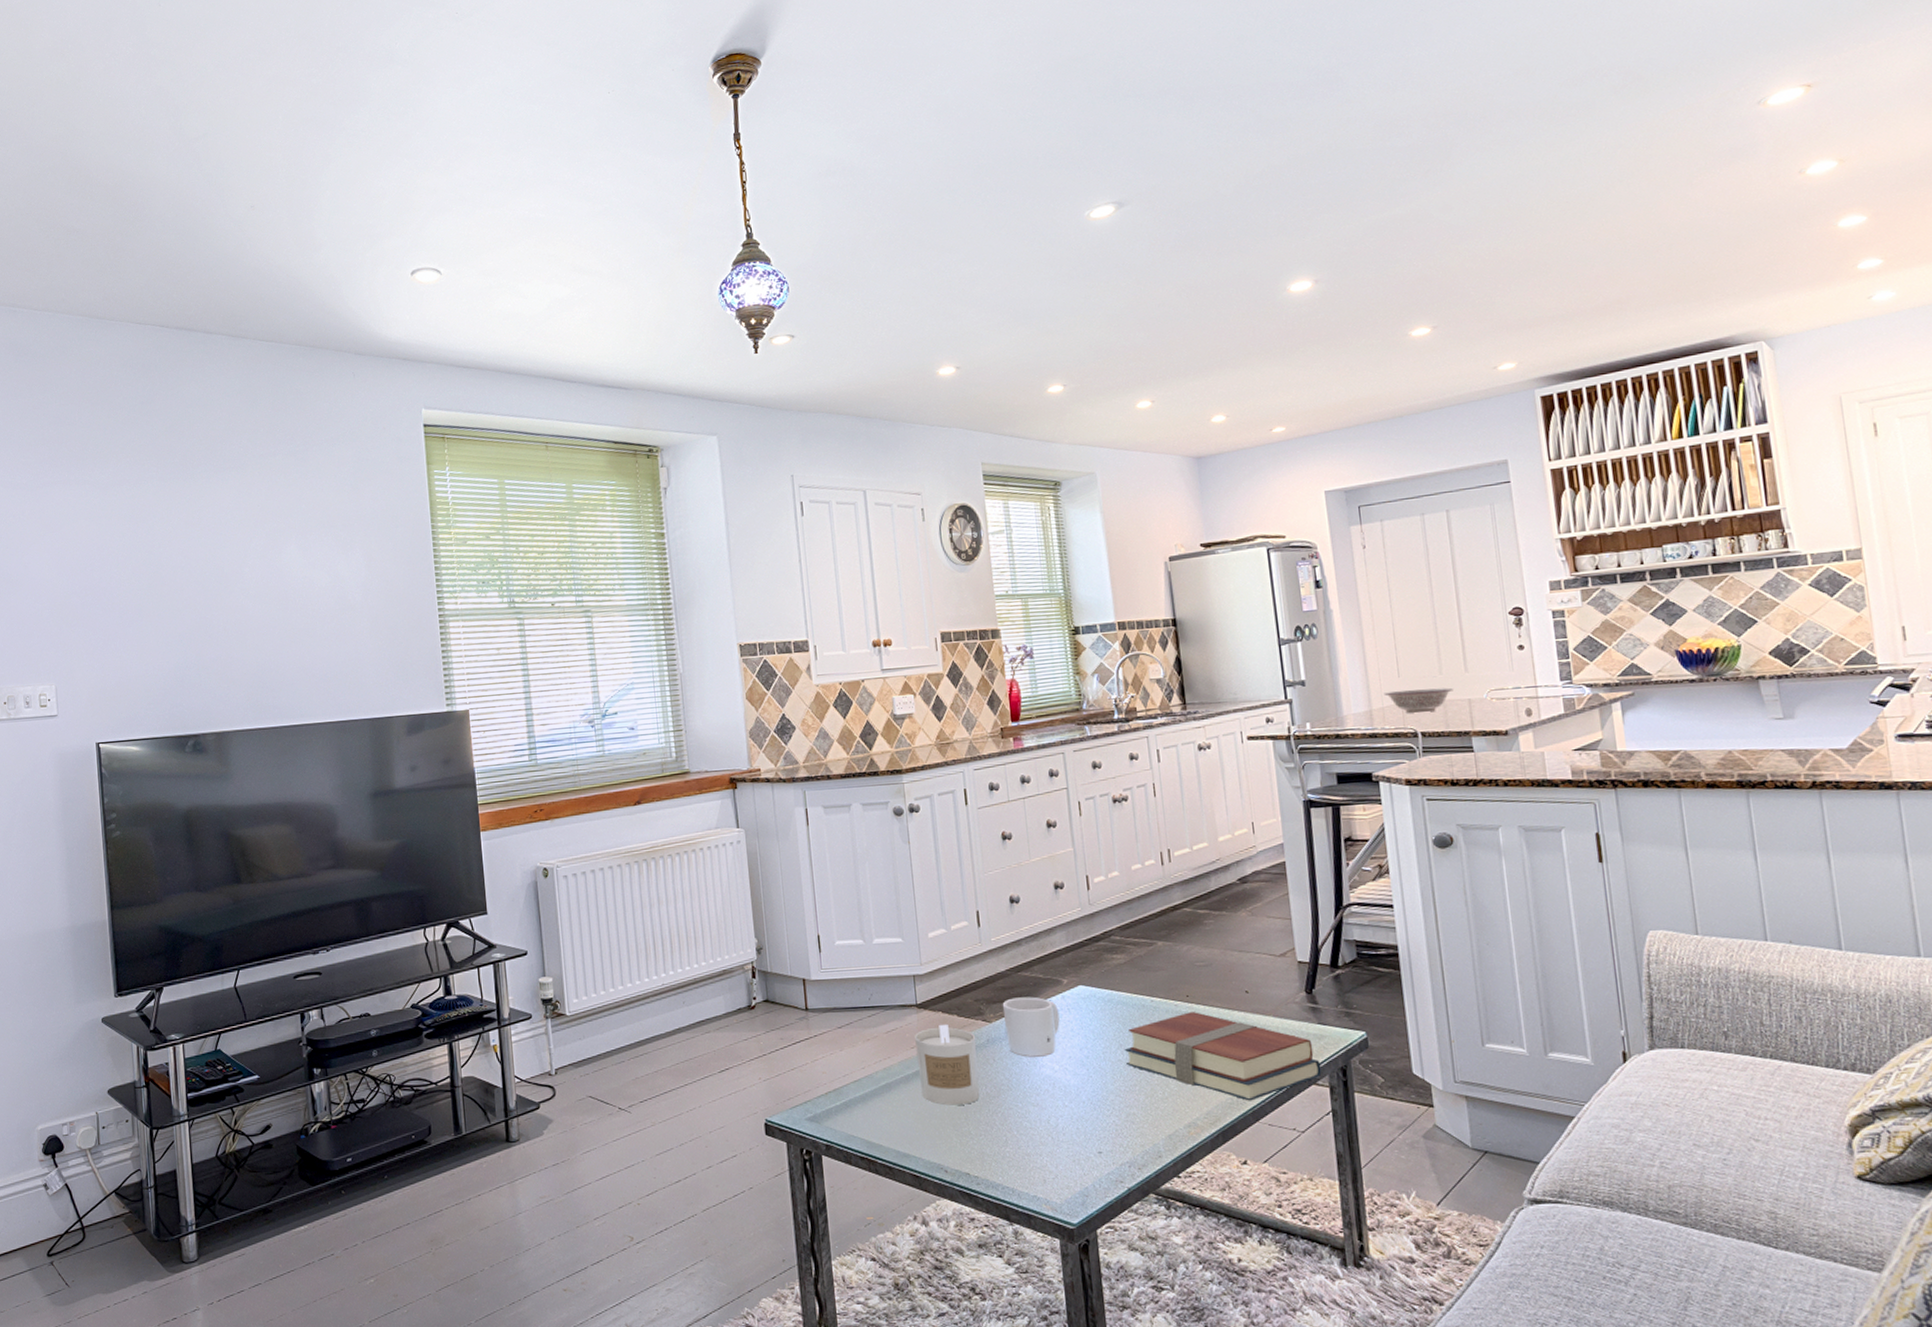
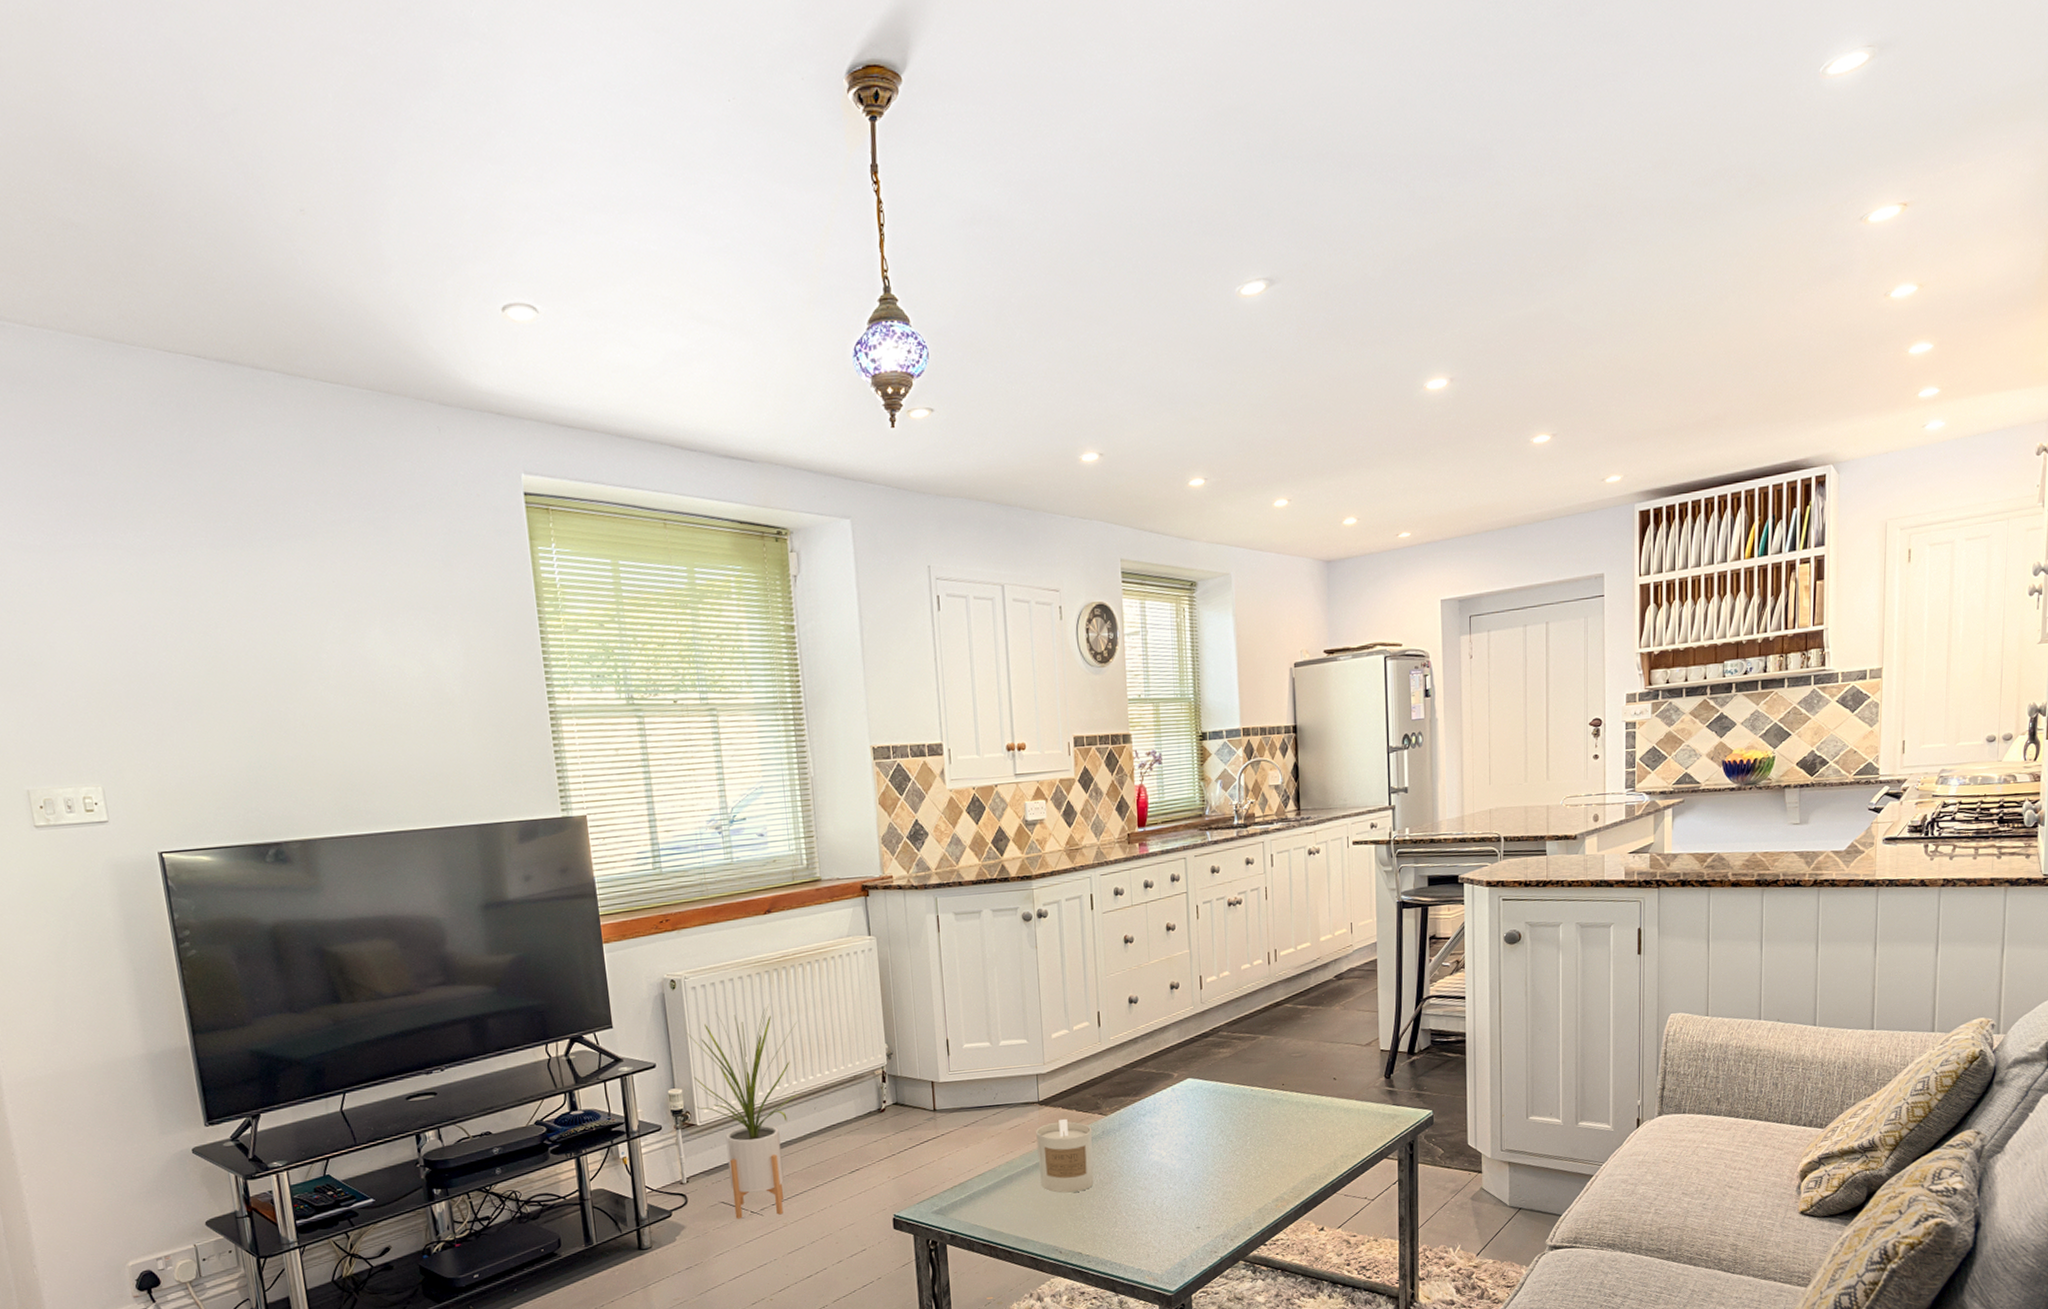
house plant: none [558,894,672,1115] -> present [686,1004,804,1219]
mug: present [1002,996,1060,1058] -> none [1117,1090,1169,1146]
books: present [1125,1012,1322,1101] -> none [1225,1098,1392,1176]
decorative bowl: present [1384,687,1455,714] -> none [1475,794,1536,820]

